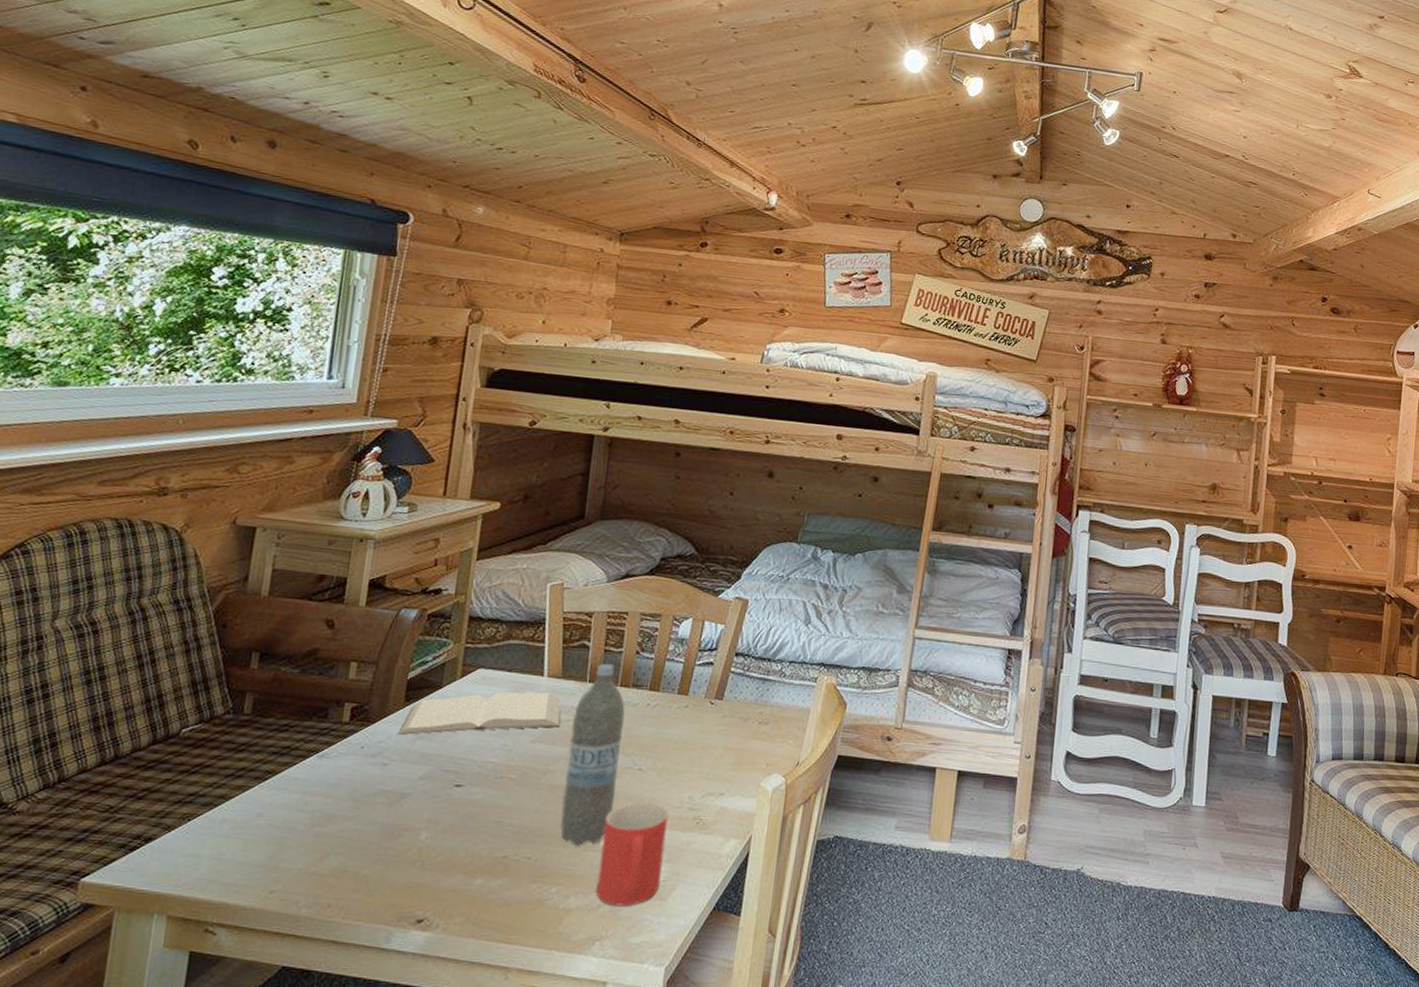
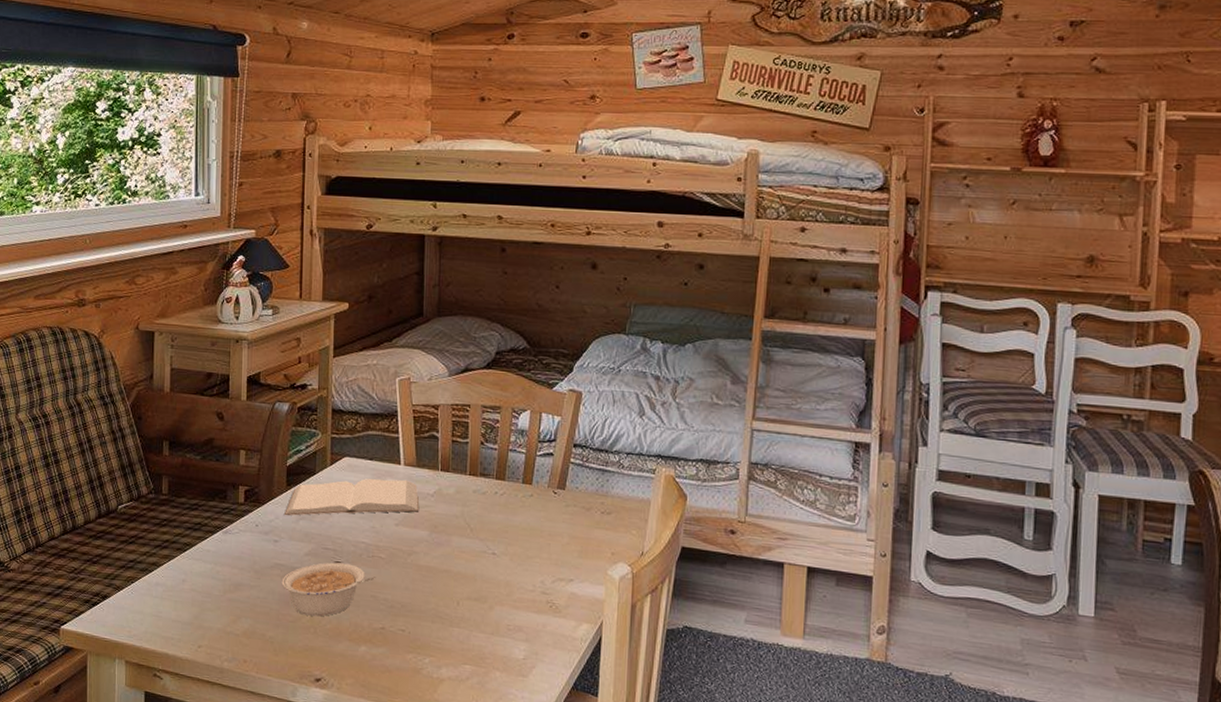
legume: none [386,786,503,848] -> present [281,562,376,617]
water bottle: present [560,663,626,846] -> none [427,453,476,622]
mug: present [596,802,669,906] -> none [464,584,523,680]

